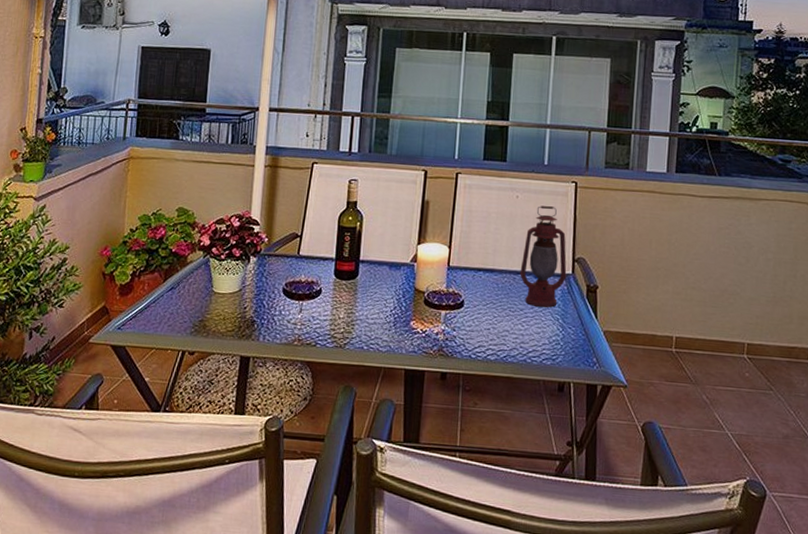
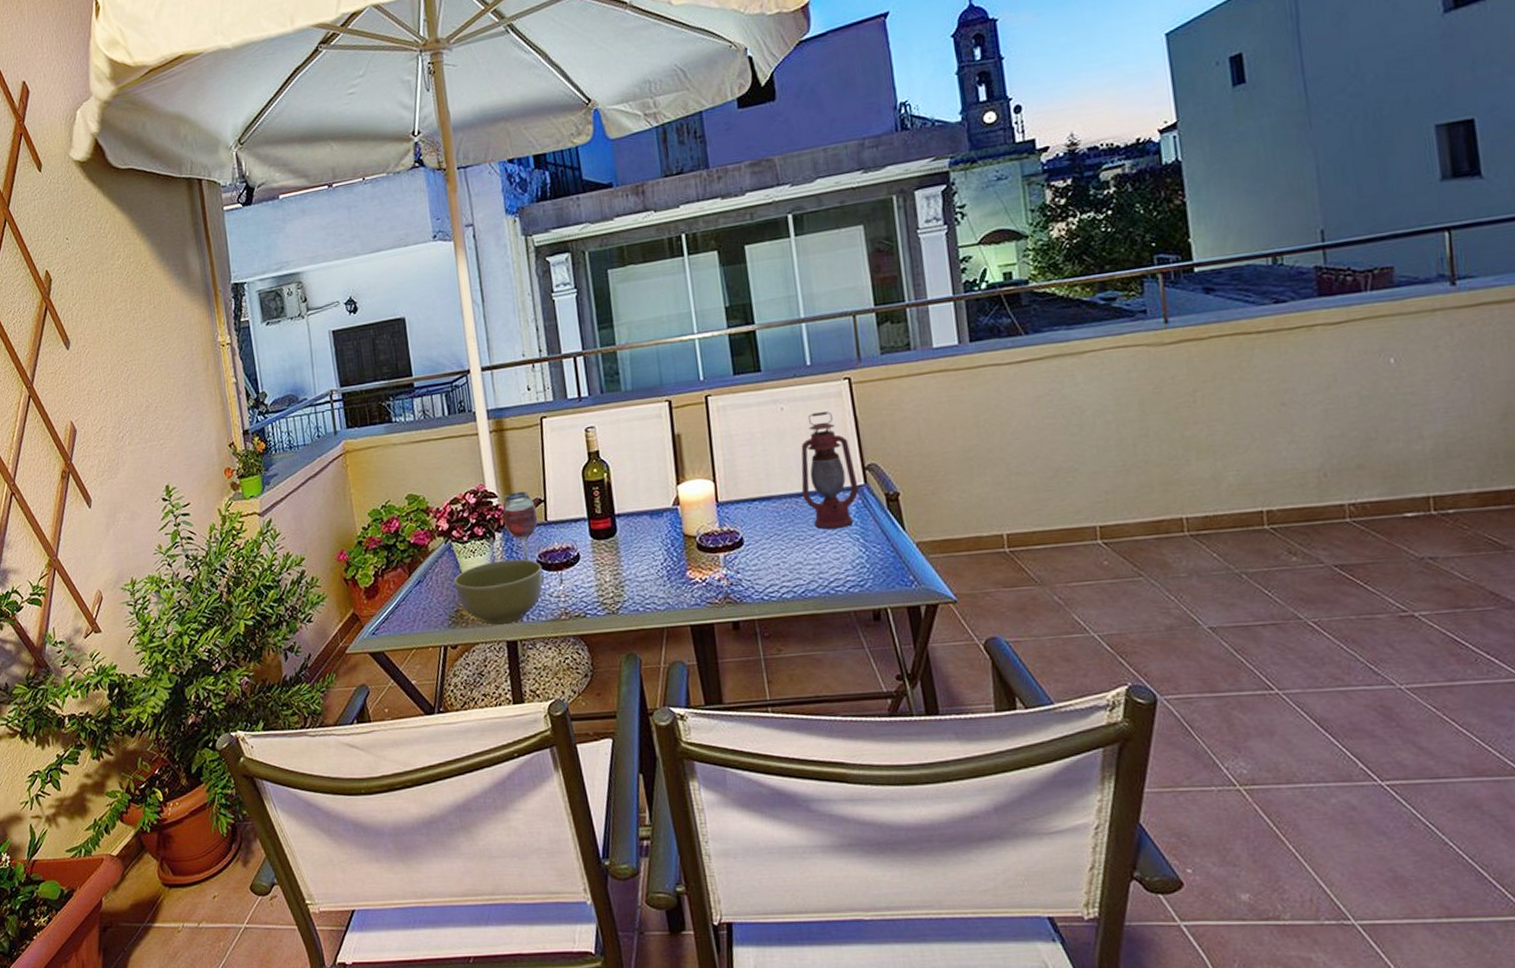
bowl: none [203,282,287,341] -> present [453,559,543,625]
wineglass: none [260,224,292,306] -> present [502,491,545,580]

